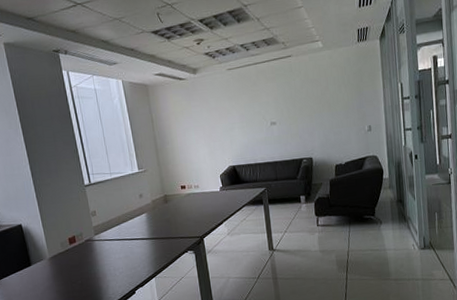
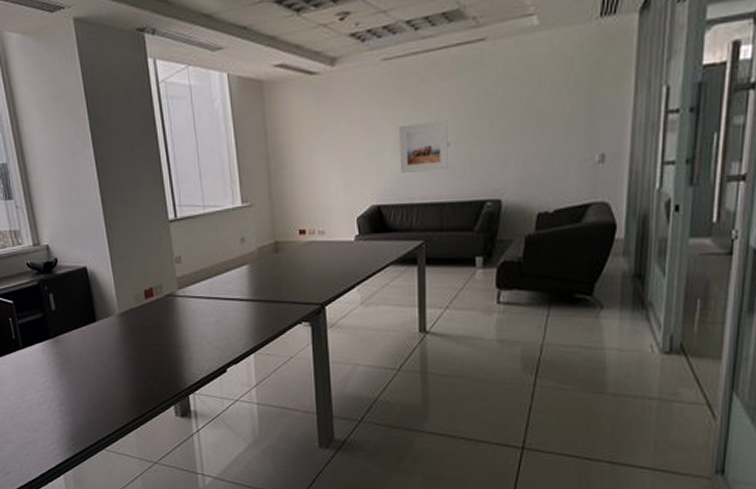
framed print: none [242,107,277,143] -> present [399,120,448,173]

